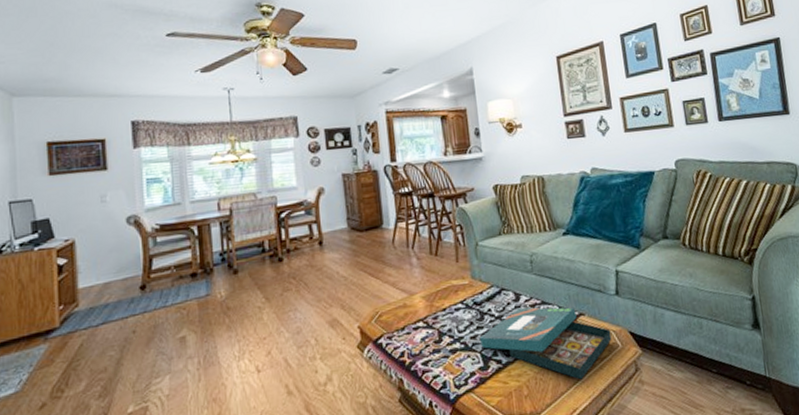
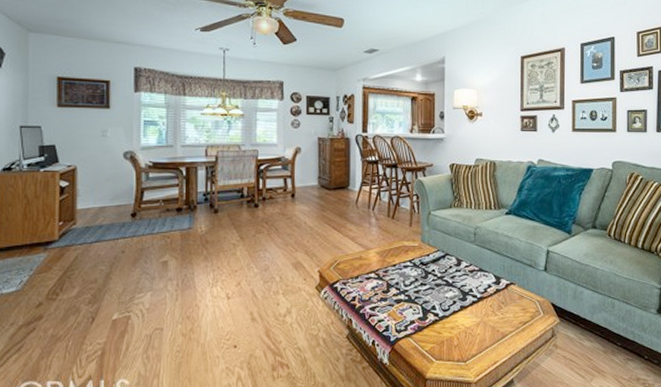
board game: present [479,307,612,380] -> none [421,272,535,338]

